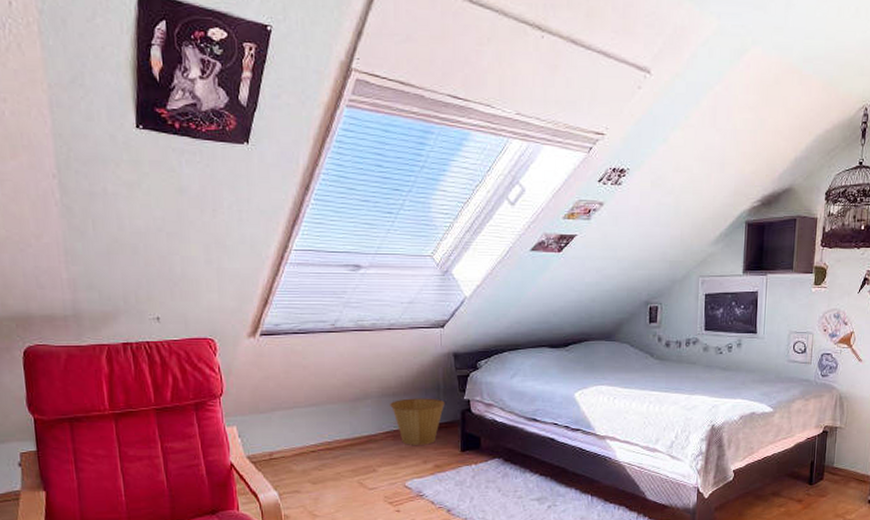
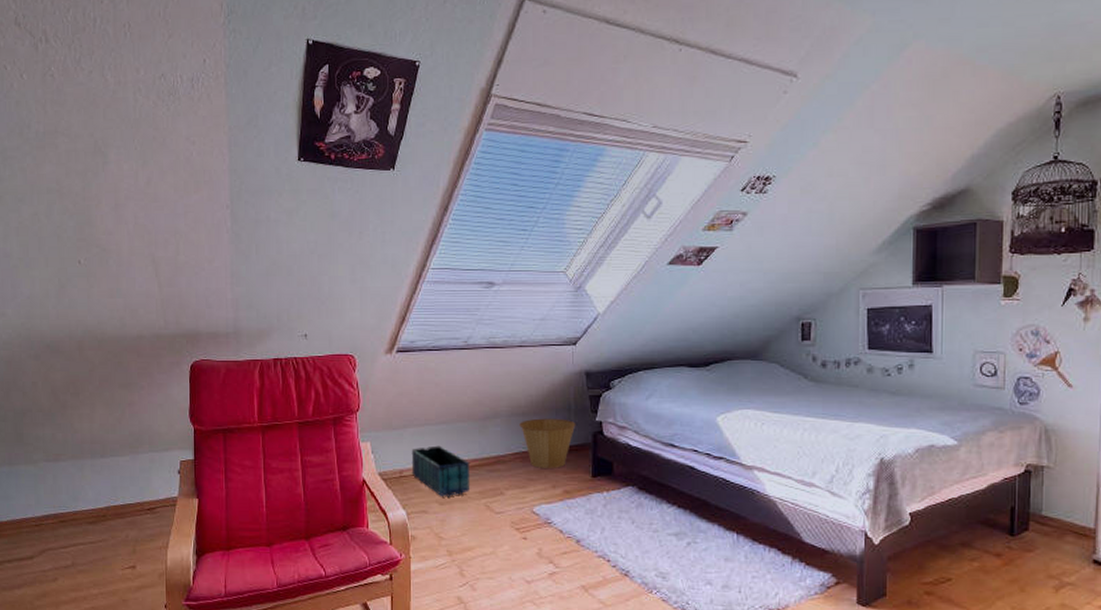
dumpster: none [281,427,342,477] -> present [411,445,470,497]

